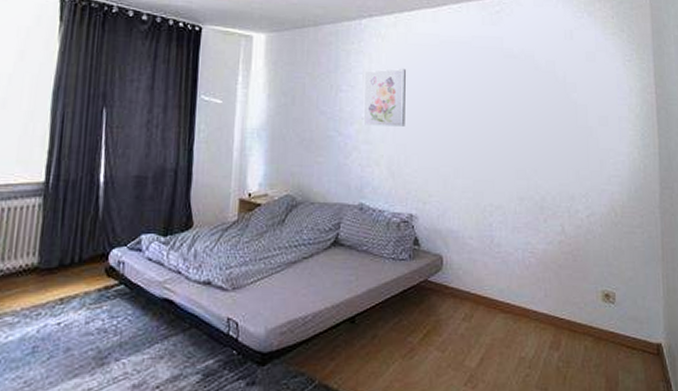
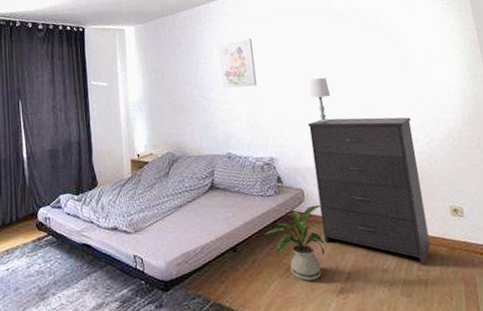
house plant: none [390,275,461,364] -> present [264,204,325,281]
dresser: none [458,175,575,355] -> present [307,117,431,265]
table lamp: none [464,127,487,180] -> present [309,78,330,123]

